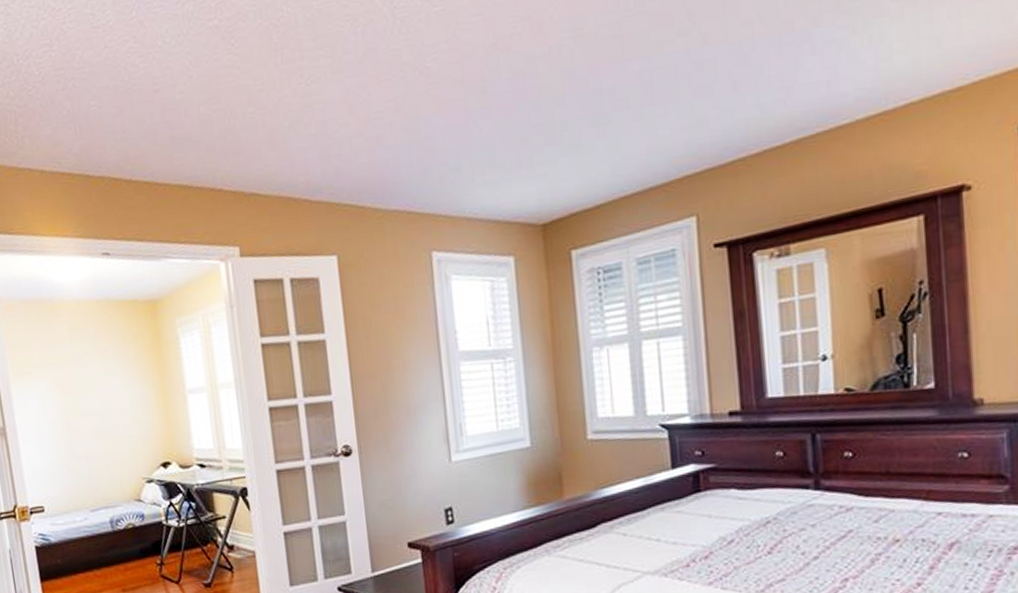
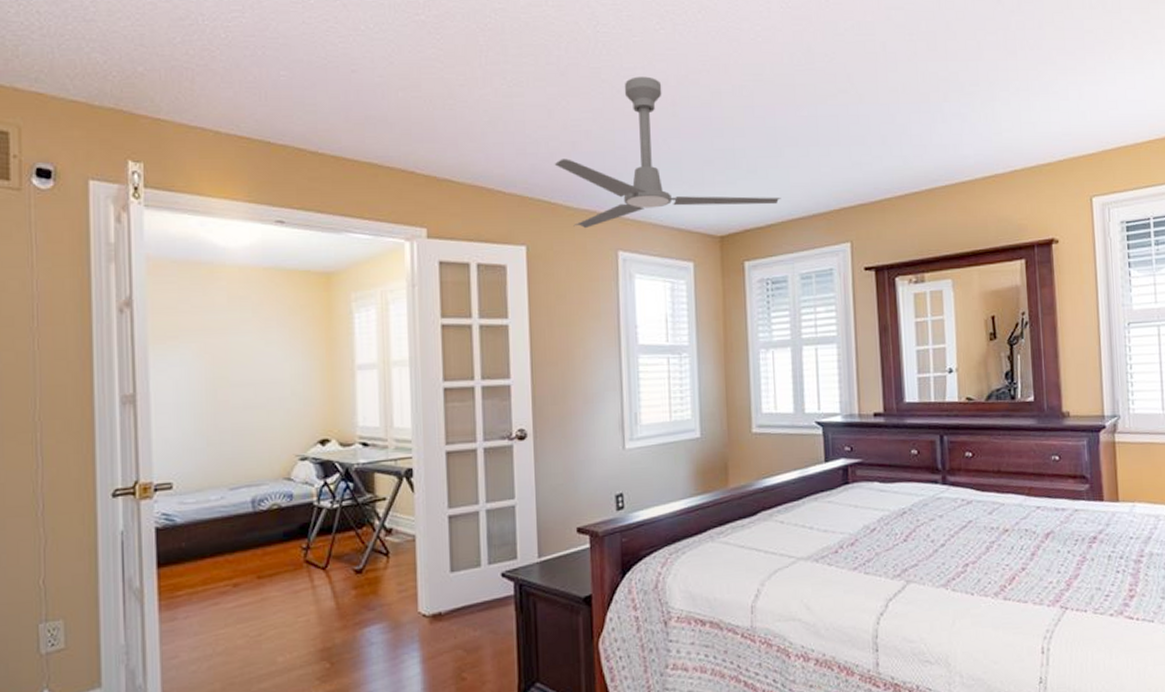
ceiling fan: none [359,50,611,231] -> present [554,76,781,229]

